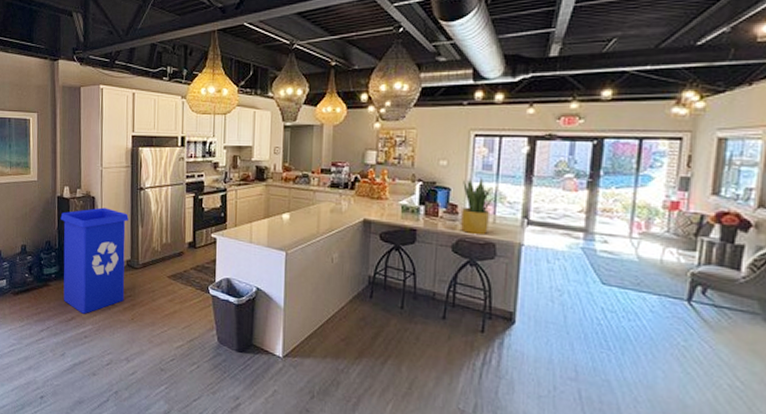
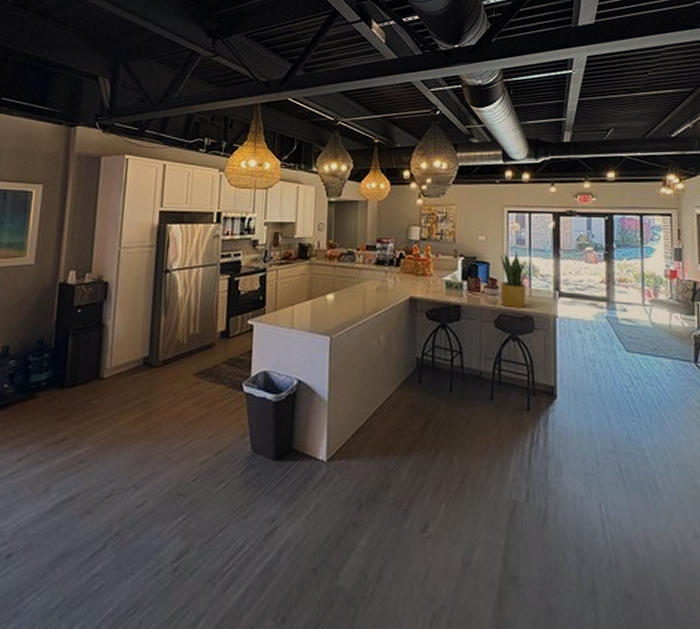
recycling bin: present [60,207,129,314] -> none [54,294,149,431]

